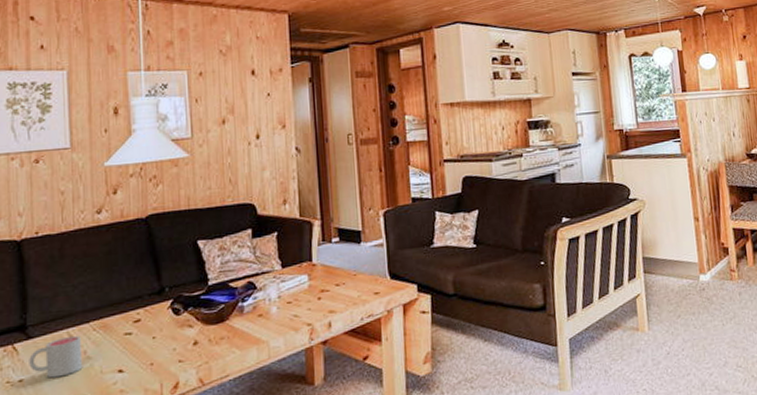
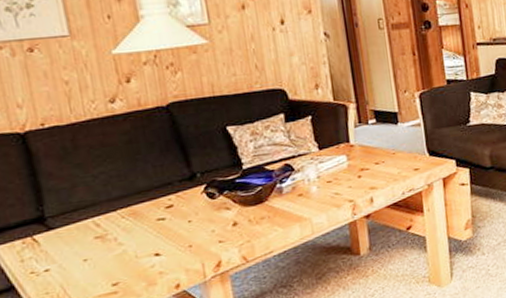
mug: present [29,335,83,379] -> none [52,223,115,266]

